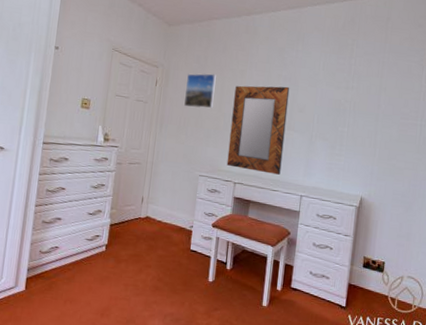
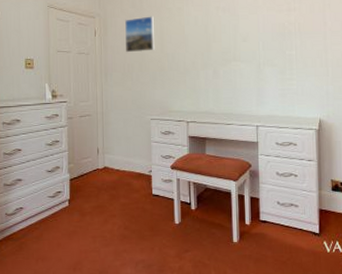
home mirror: present [226,85,290,175] -> none [174,17,233,108]

